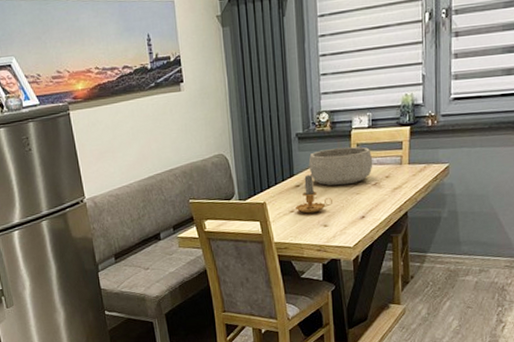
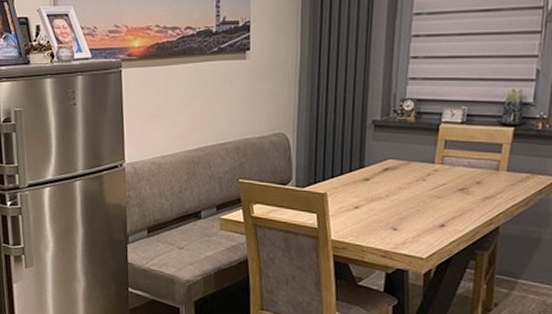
candle: present [296,174,332,214] -> none [361,168,407,213]
decorative bowl: present [308,147,373,186] -> none [383,141,463,186]

